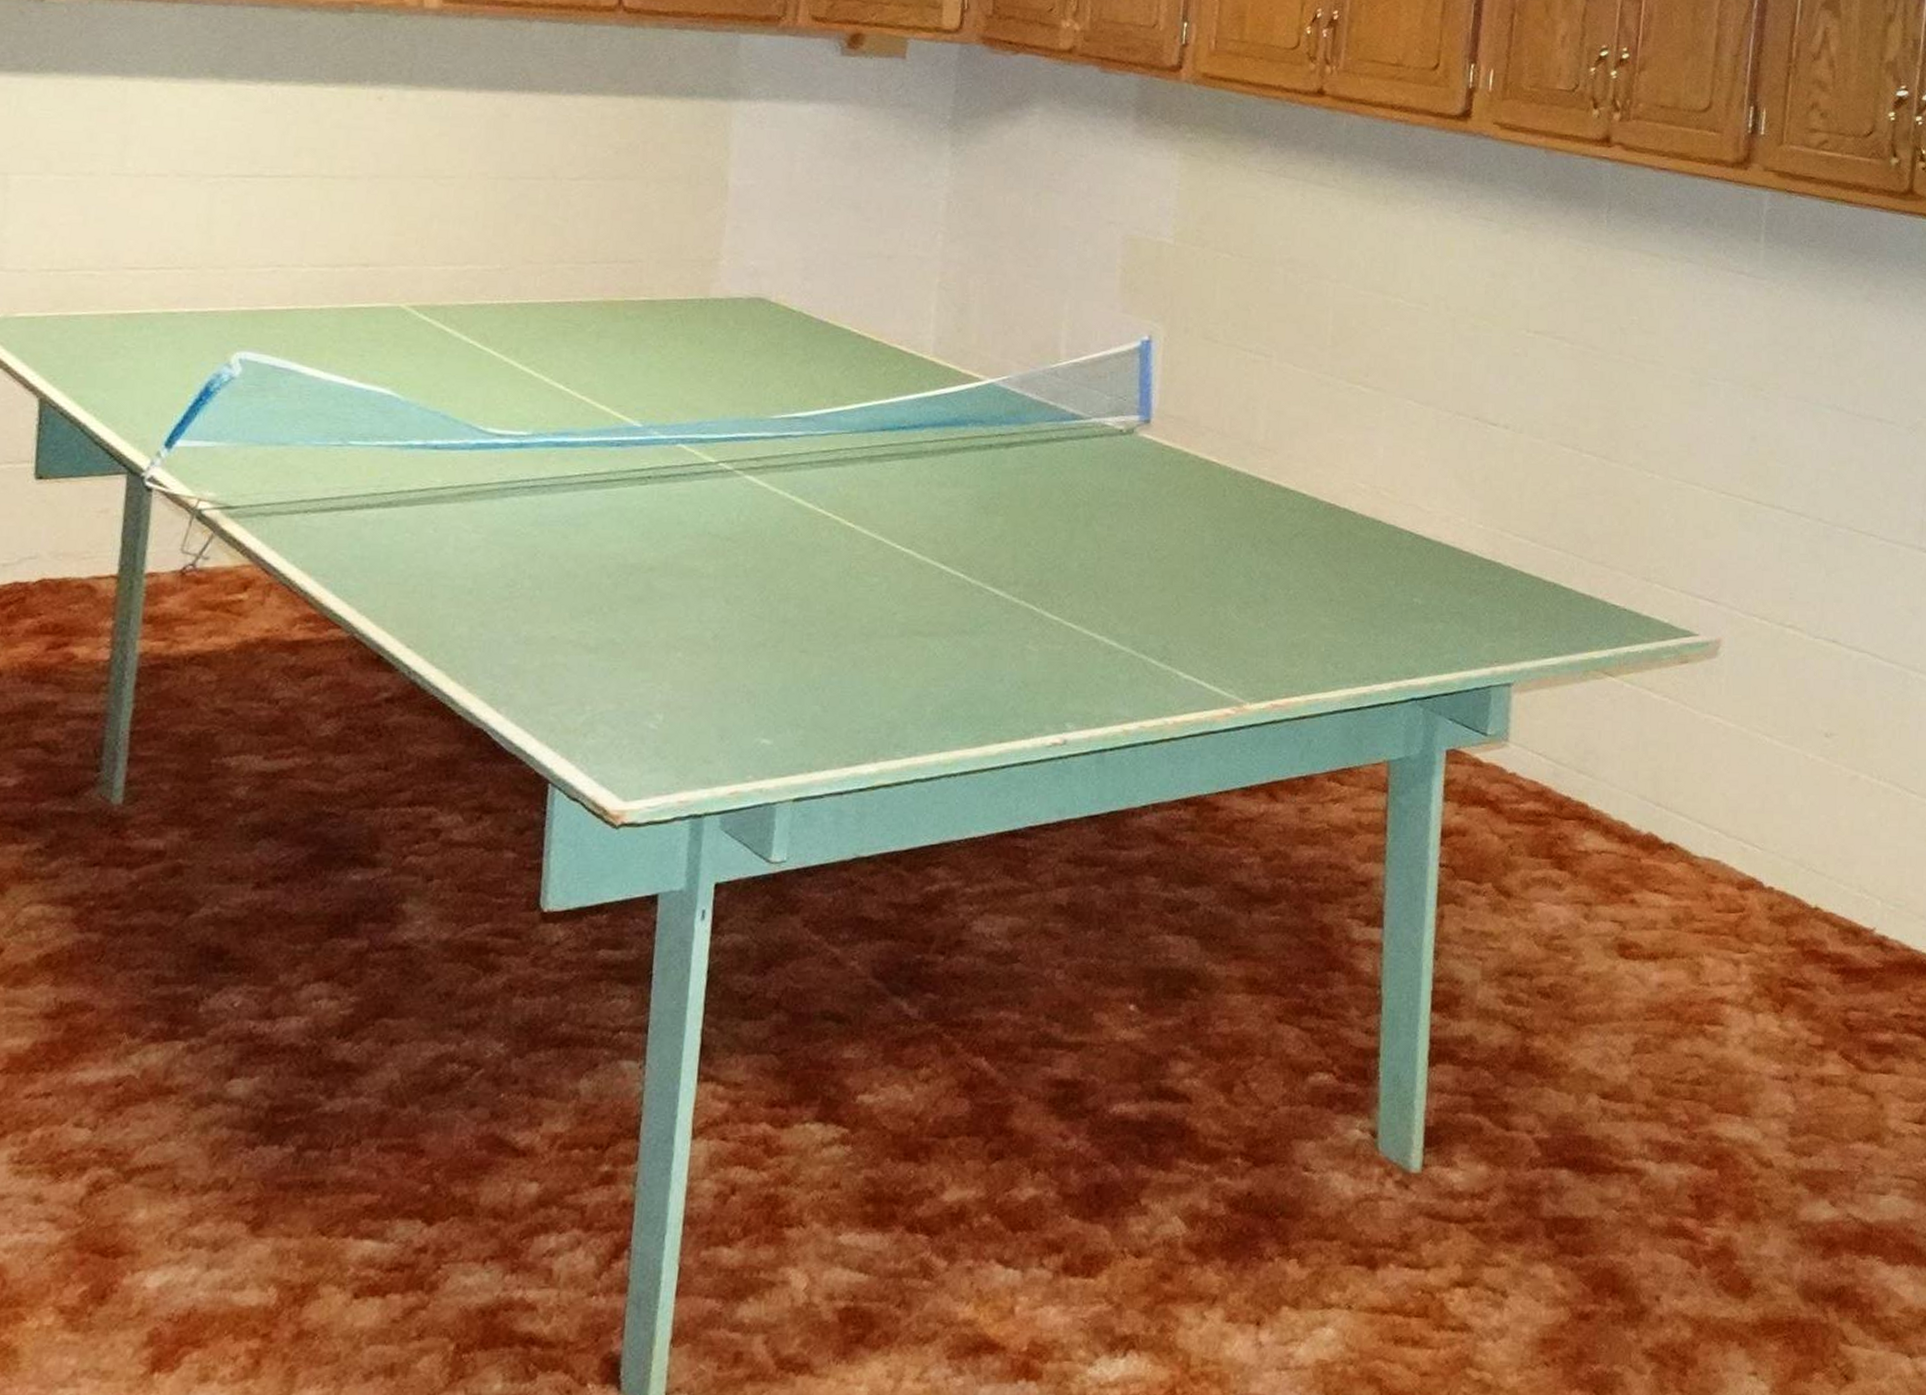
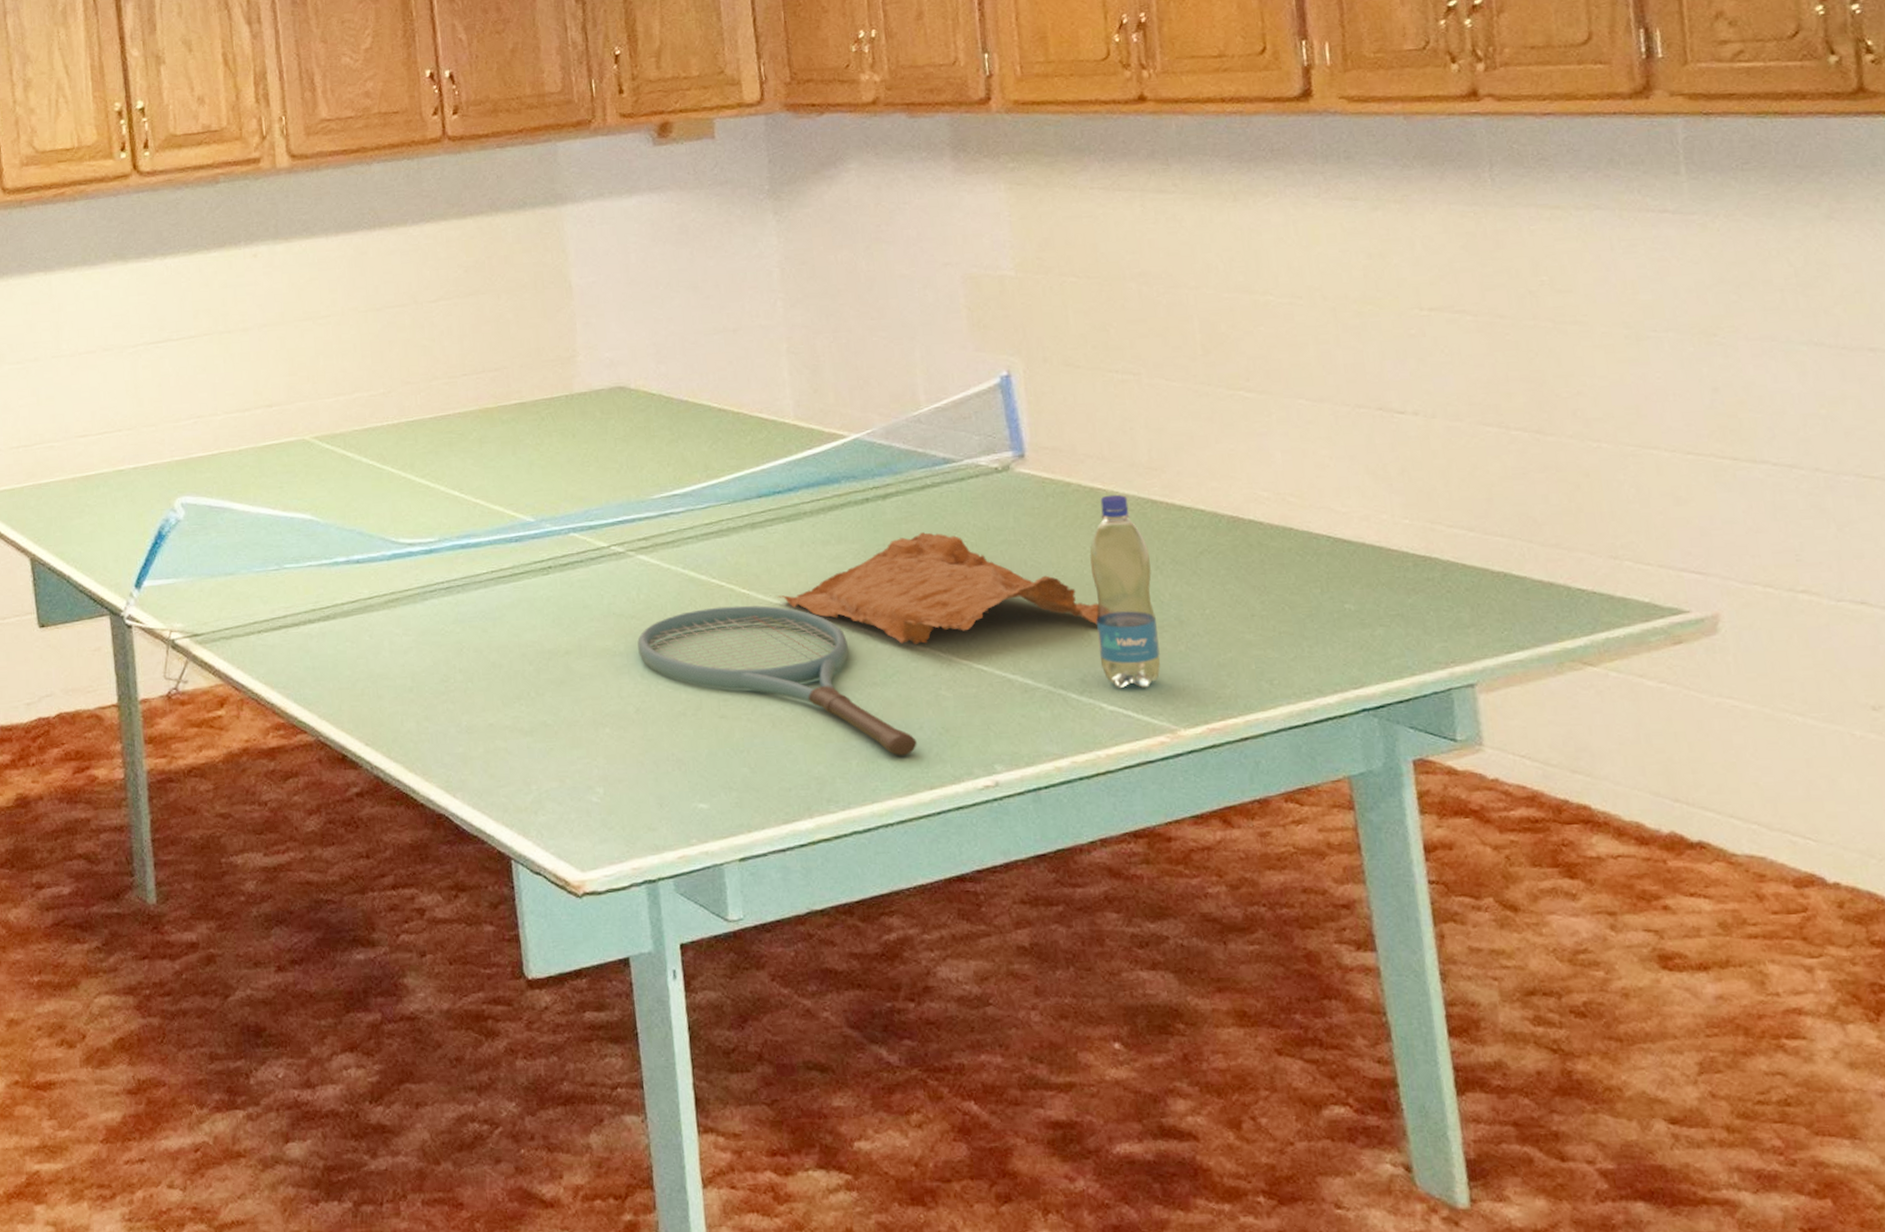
tennis racket: none [727,538,995,707] -> present [637,605,917,756]
towel: none [882,485,1193,596] -> present [777,532,1099,644]
bottle: none [1184,469,1248,661] -> present [1089,494,1161,689]

